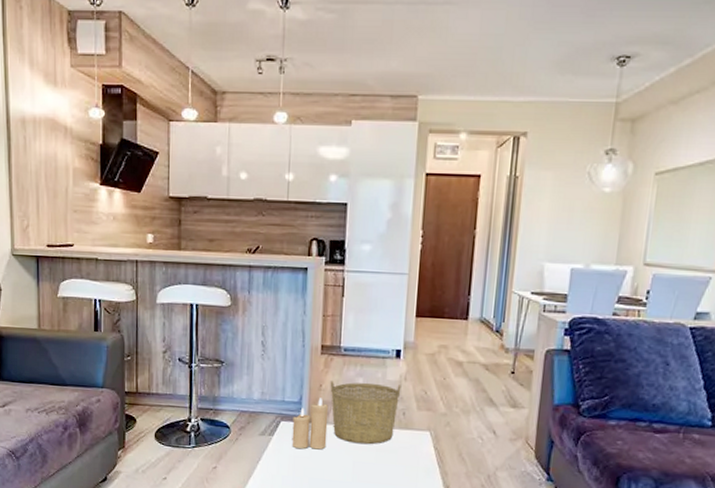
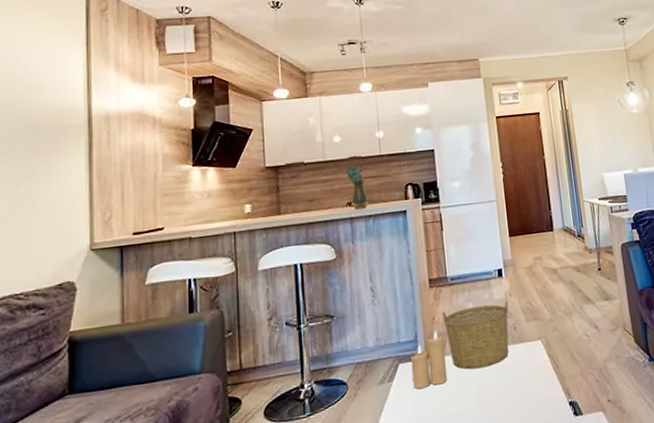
vase: none [249,208,270,260] -> present [345,165,369,211]

